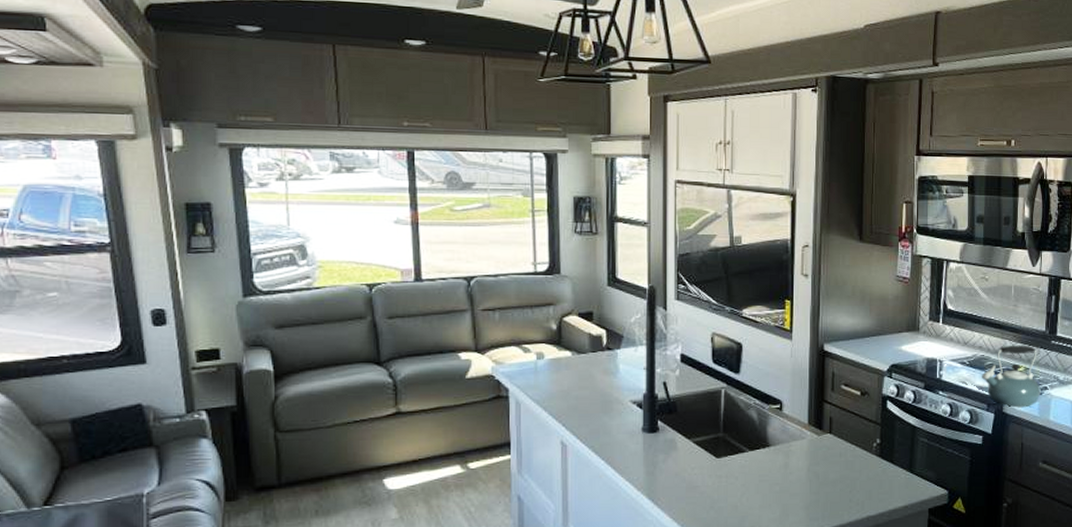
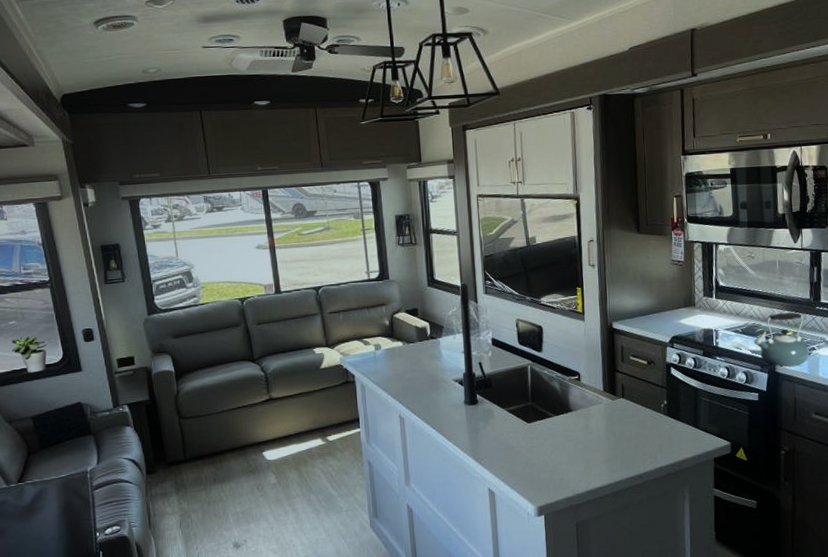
potted plant: none [48,313,100,362] -> present [11,335,47,373]

